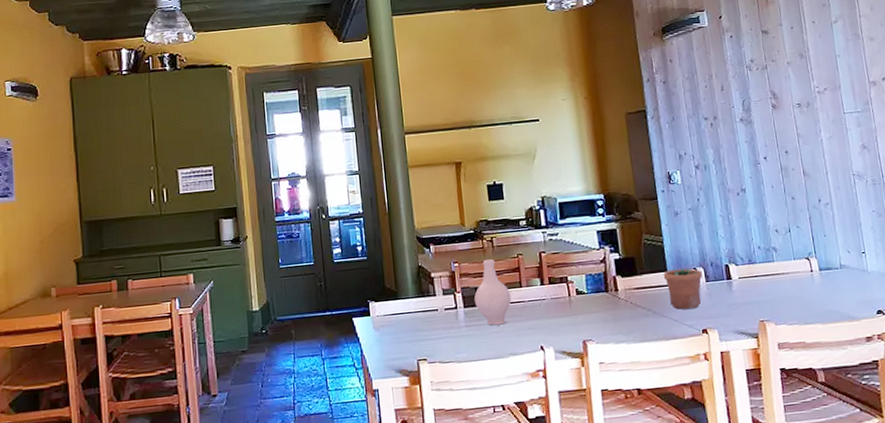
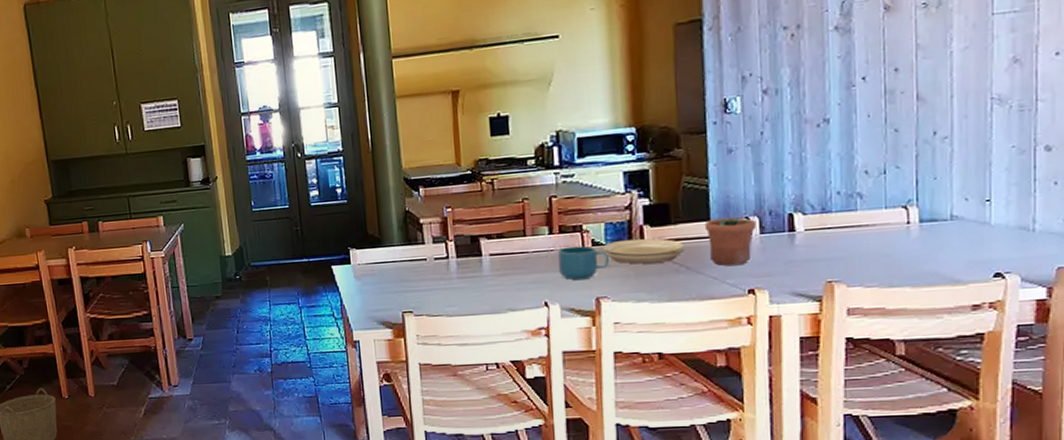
jug: present [474,259,512,326] -> none [468,204,513,278]
cup: none [549,294,592,325] -> present [557,245,610,280]
plate: none [585,287,650,310] -> present [603,238,685,264]

